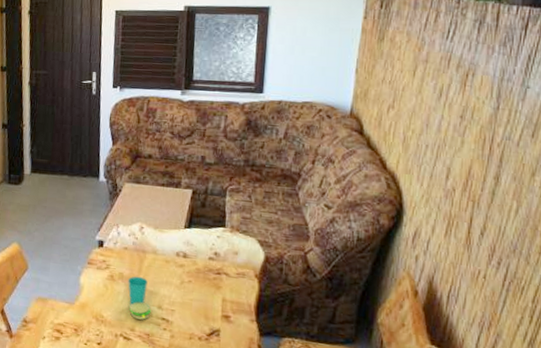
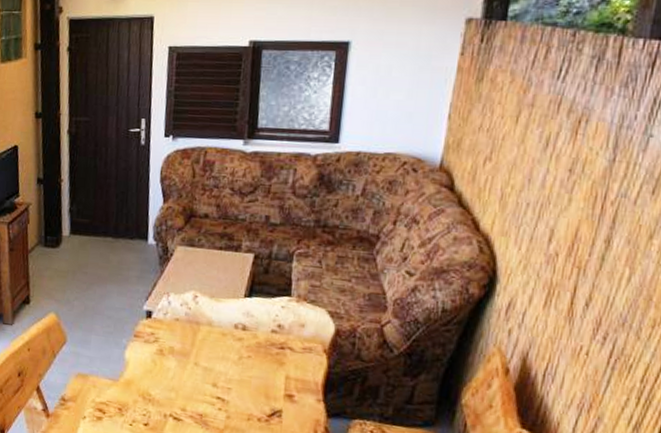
cup: present [128,276,152,320] -> none [179,350,205,399]

